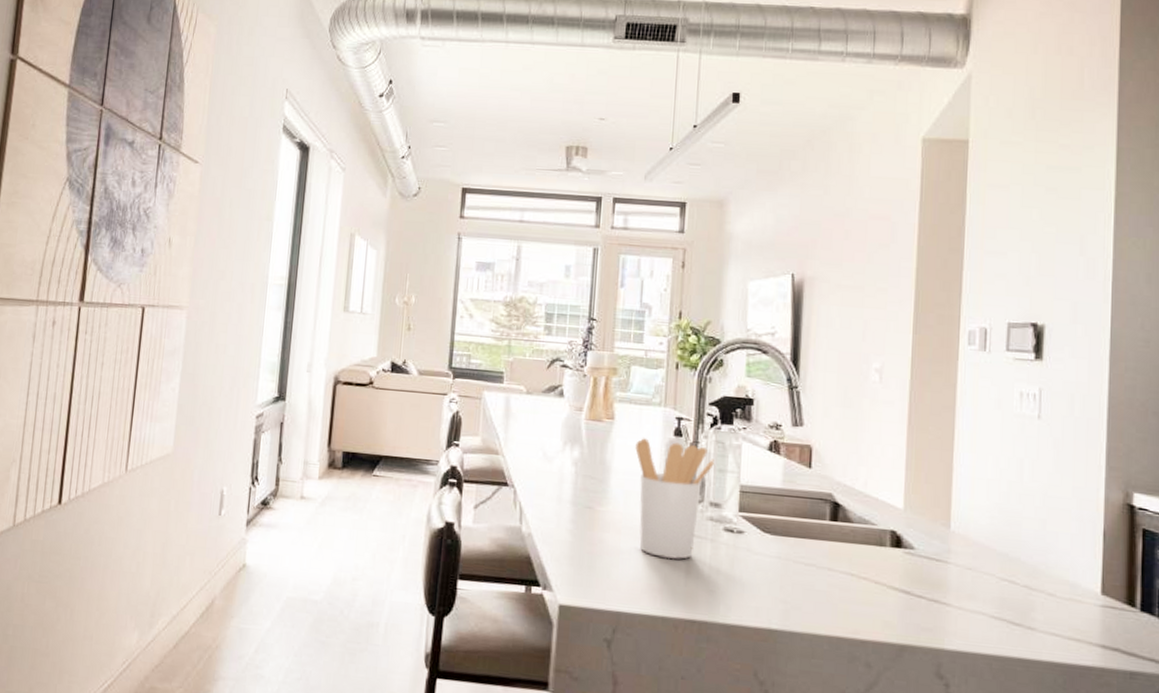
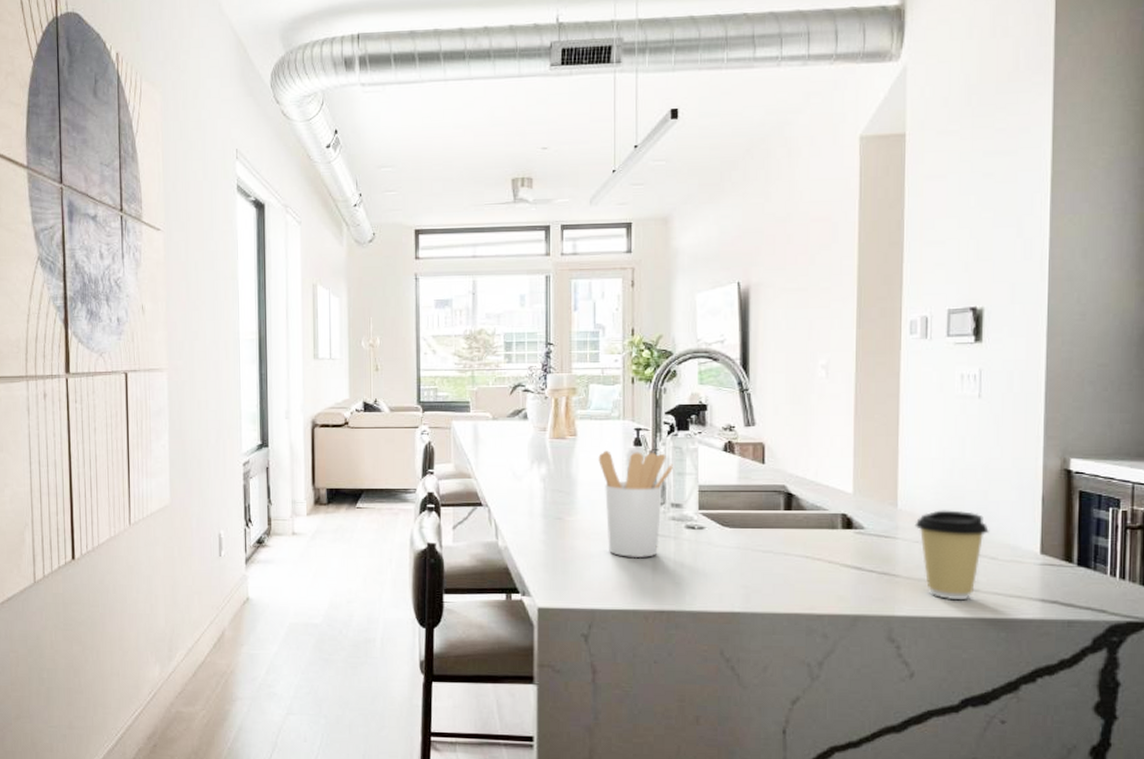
coffee cup: none [968,536,1047,638] -> present [914,510,989,599]

